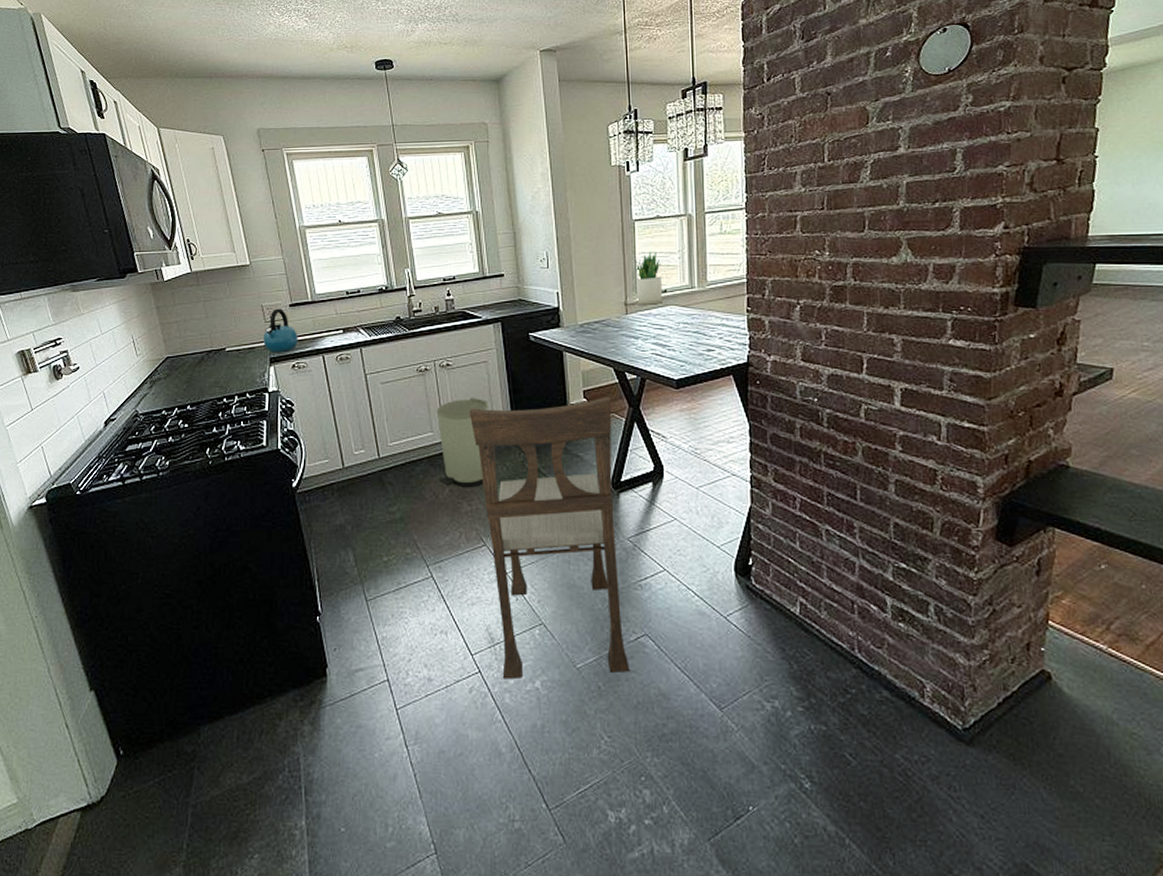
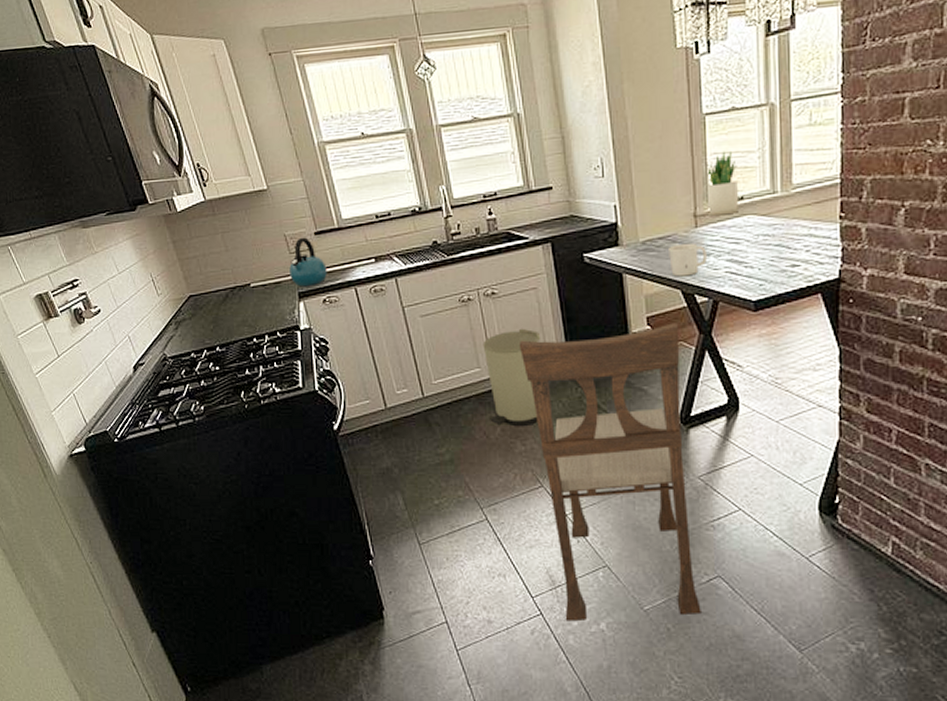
mug: none [603,327,637,356] -> present [669,242,708,277]

